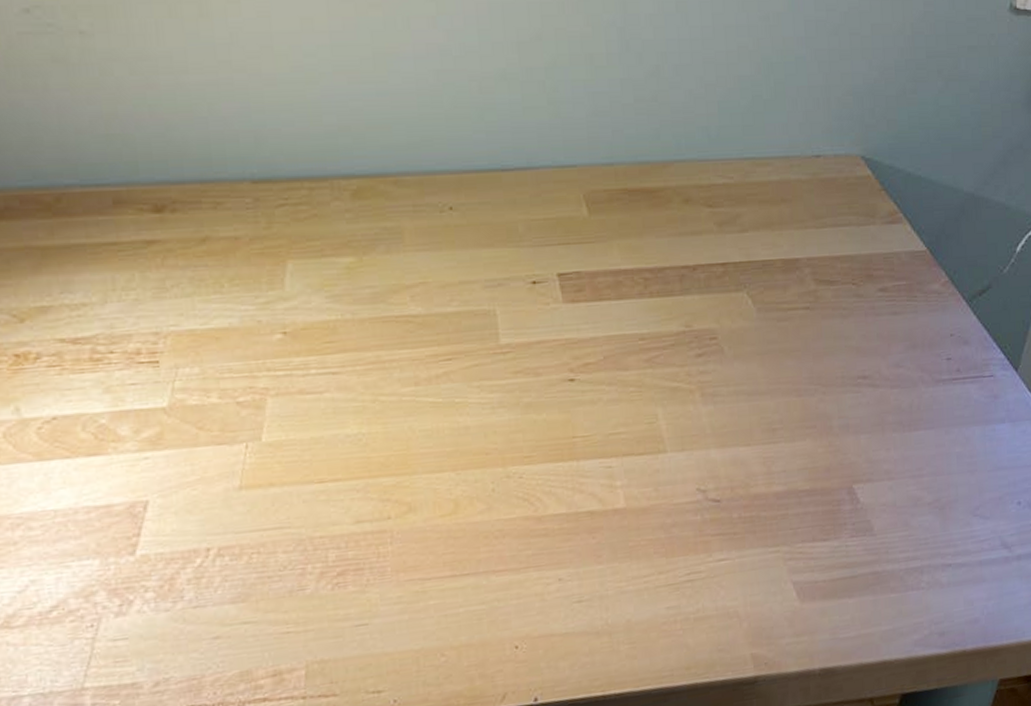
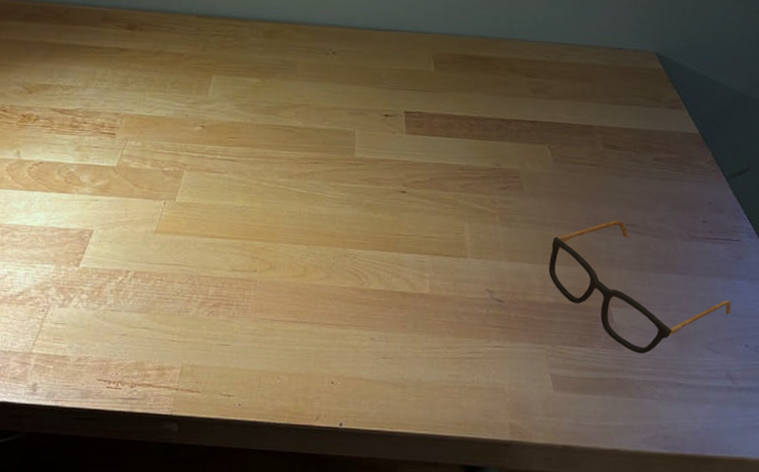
eyeglasses: none [770,374,996,537] -> present [548,220,732,354]

